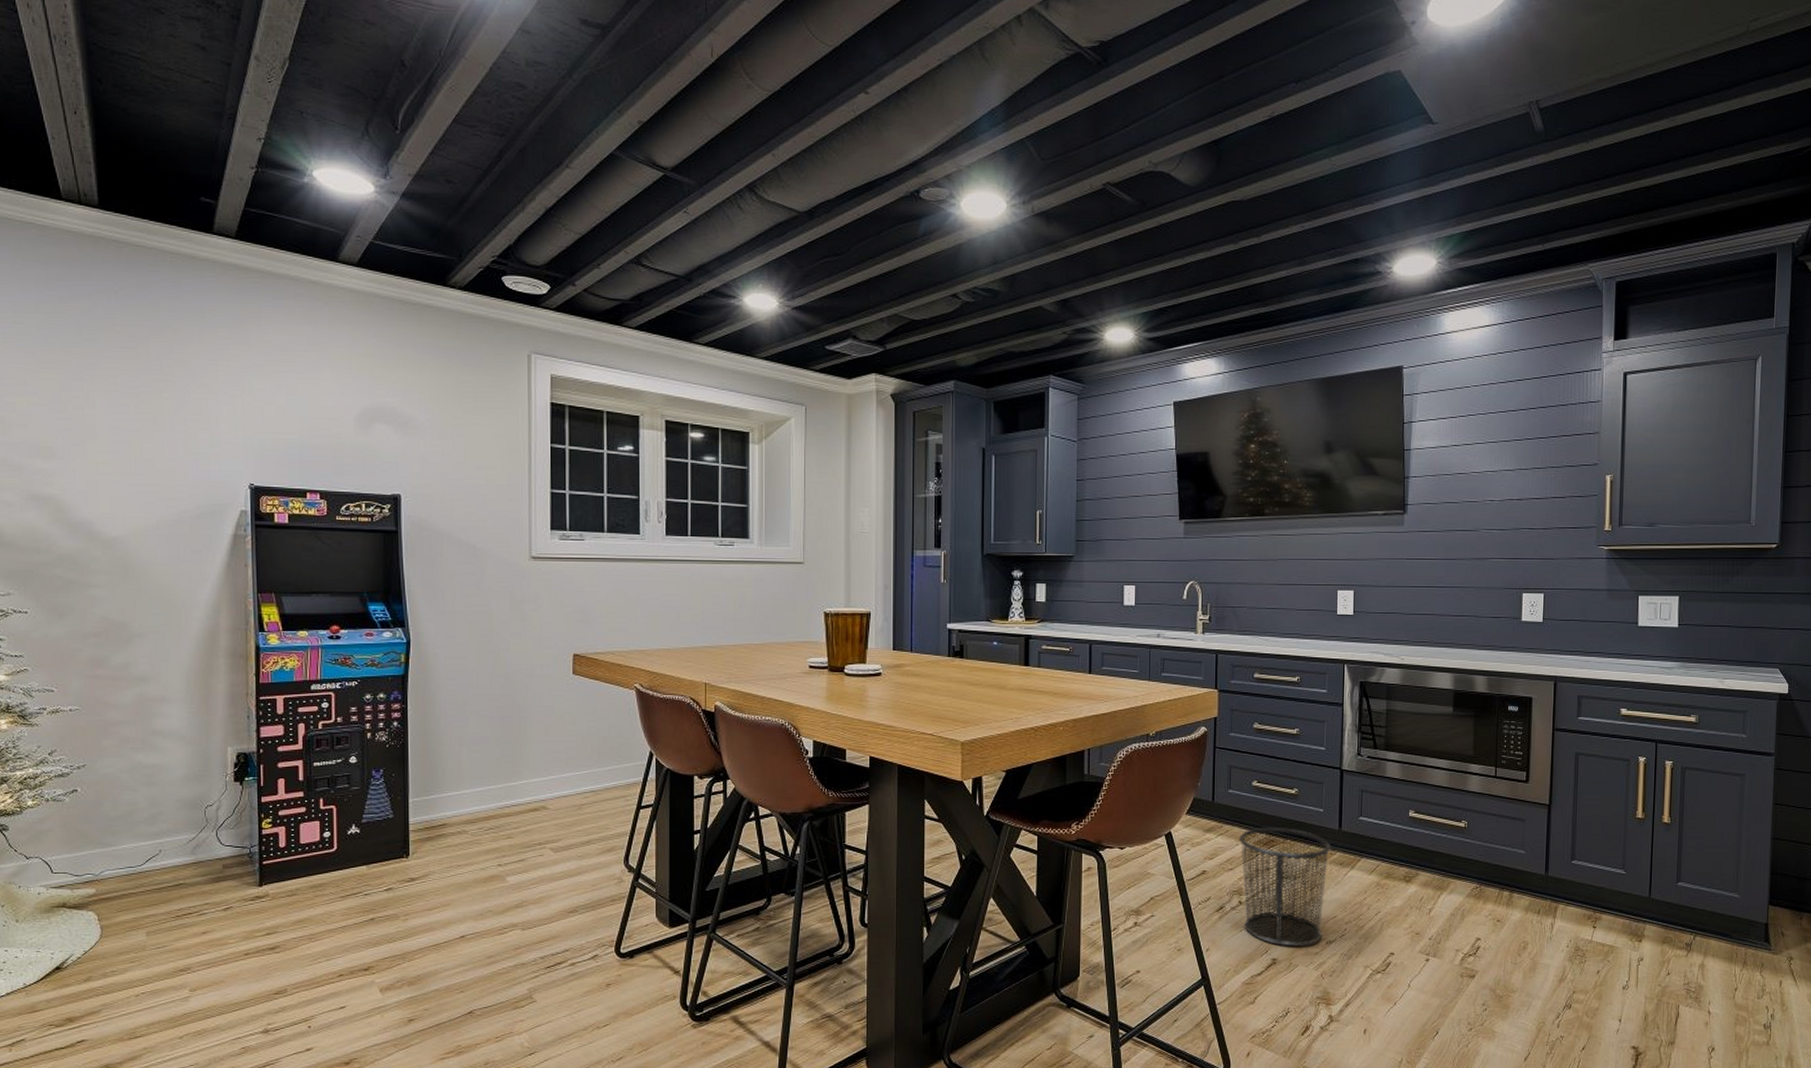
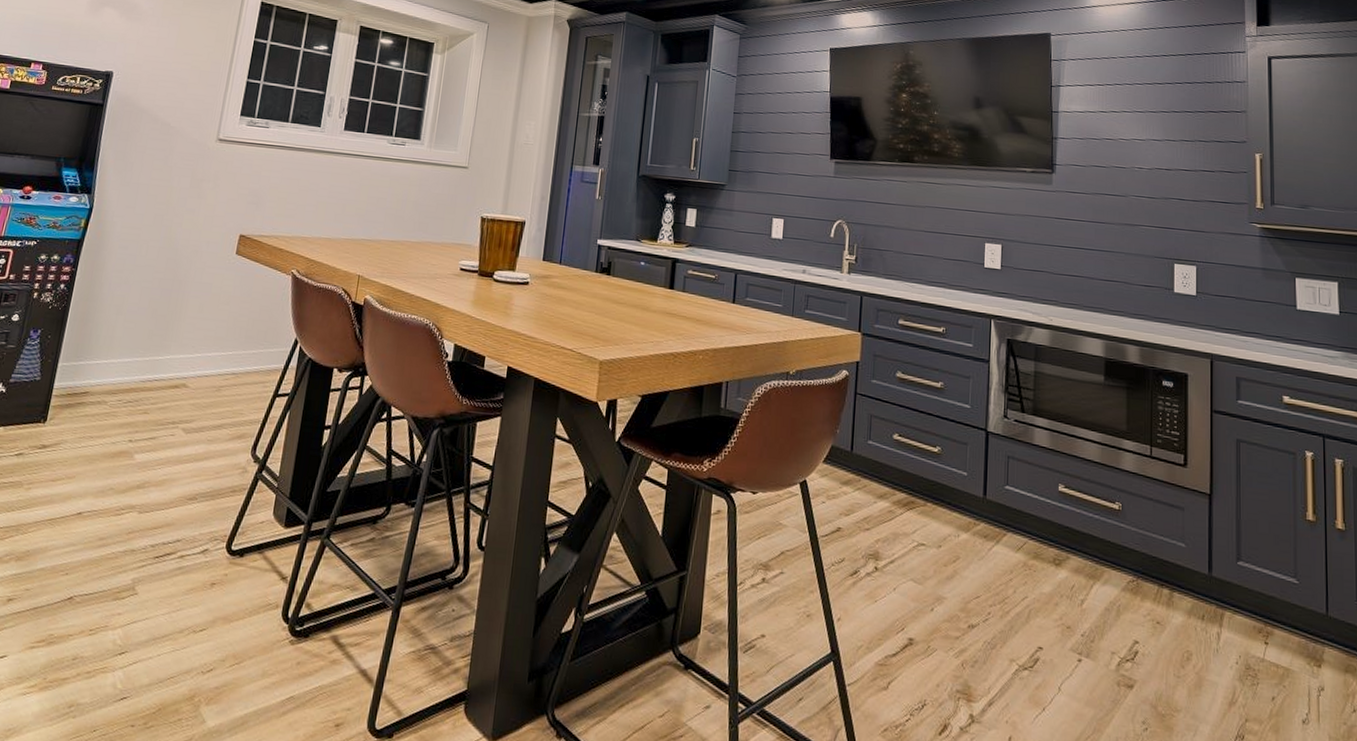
waste bin: present [1238,827,1331,947] -> none [877,485,974,628]

